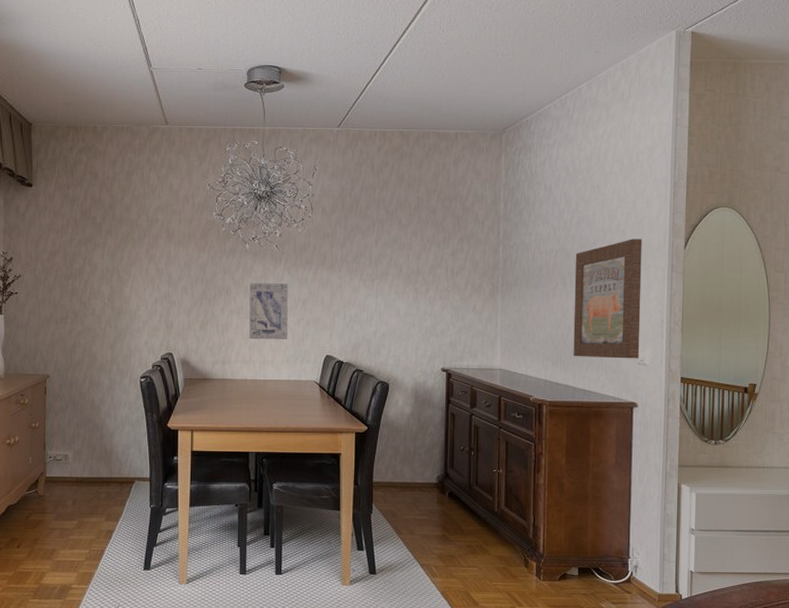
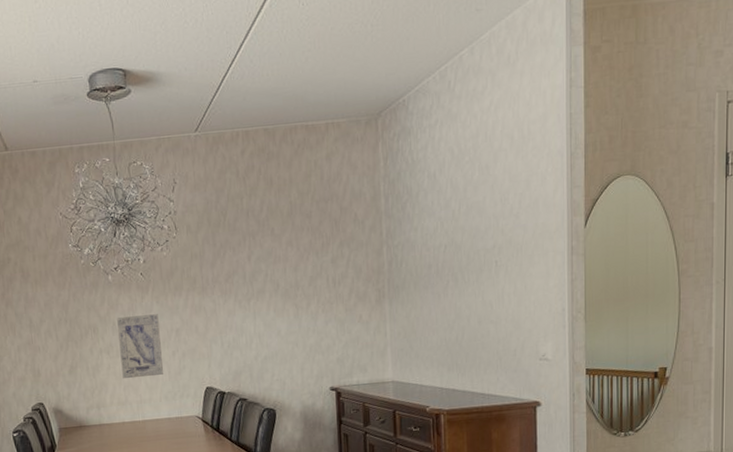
wall art: present [573,239,642,359] -> none [466,221,541,360]

